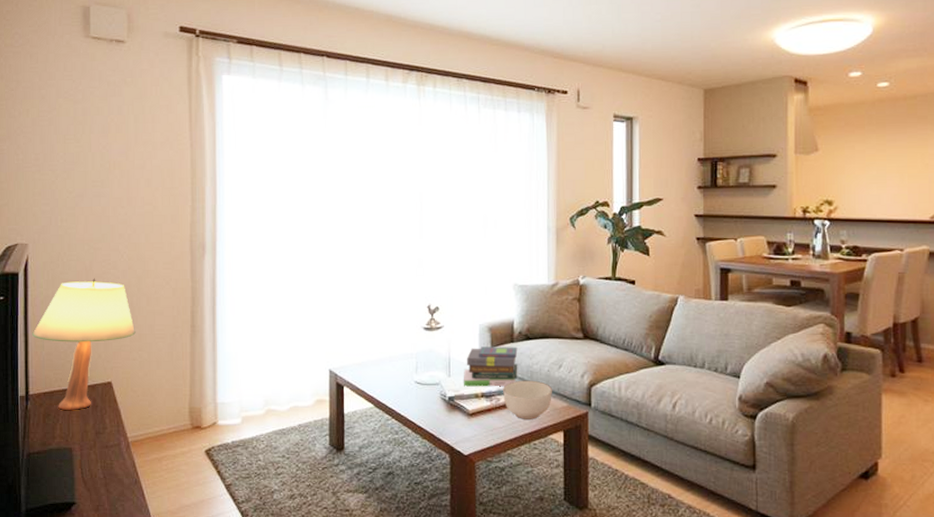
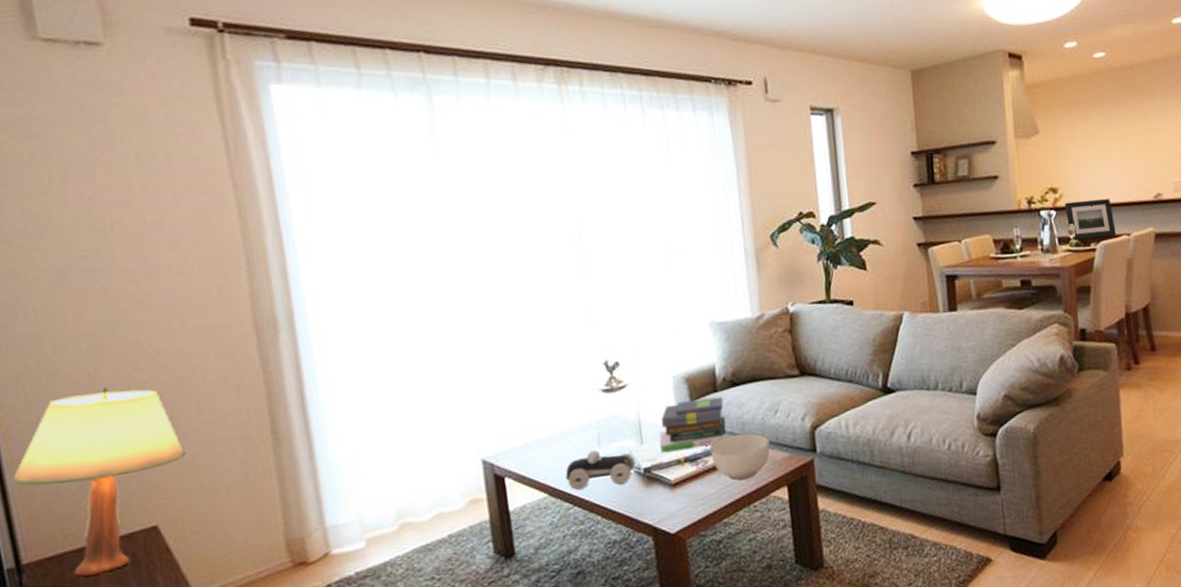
toy car: none [388,376,443,407] -> present [565,450,636,490]
picture frame: none [839,214,889,250] -> present [1065,198,1116,240]

